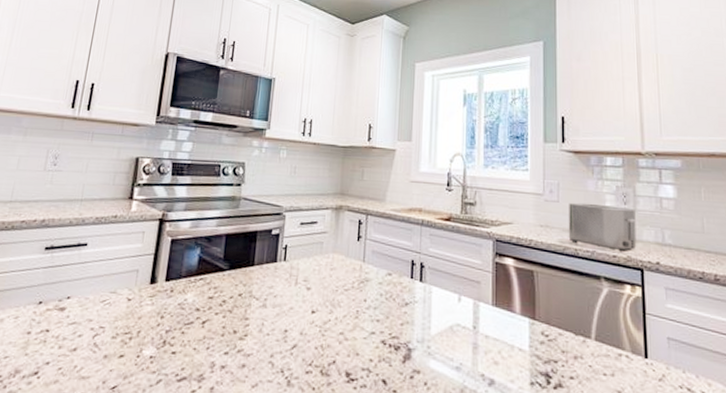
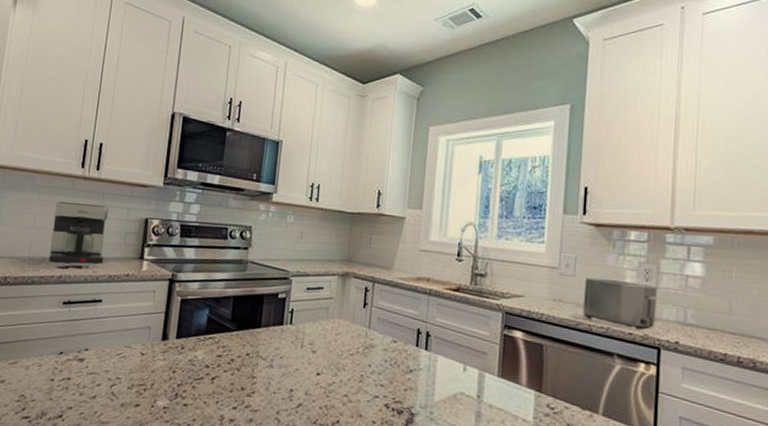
coffee maker: none [31,142,99,207] -> present [48,201,109,265]

